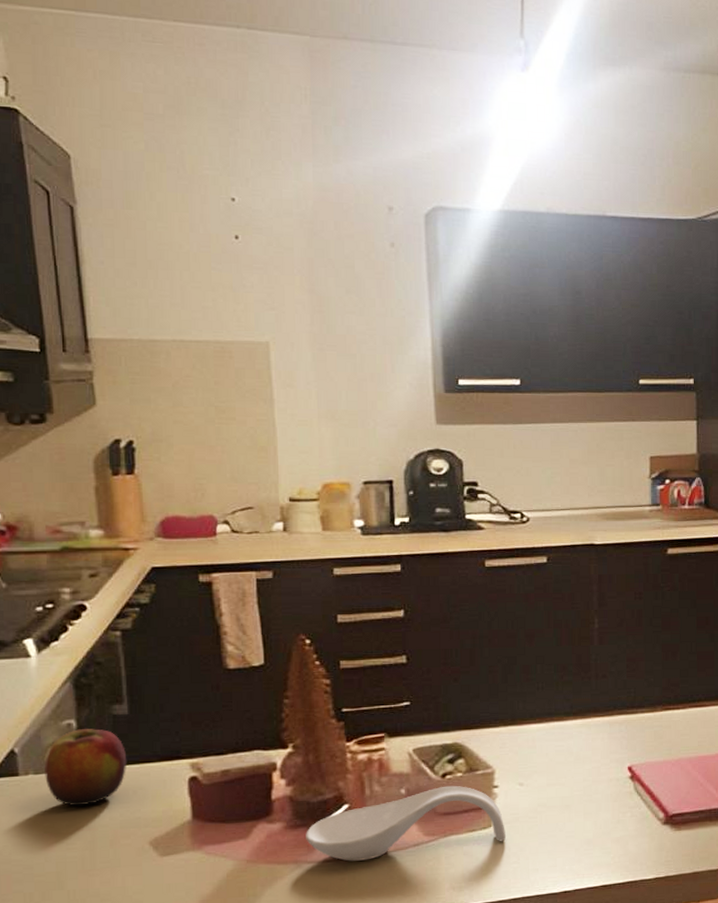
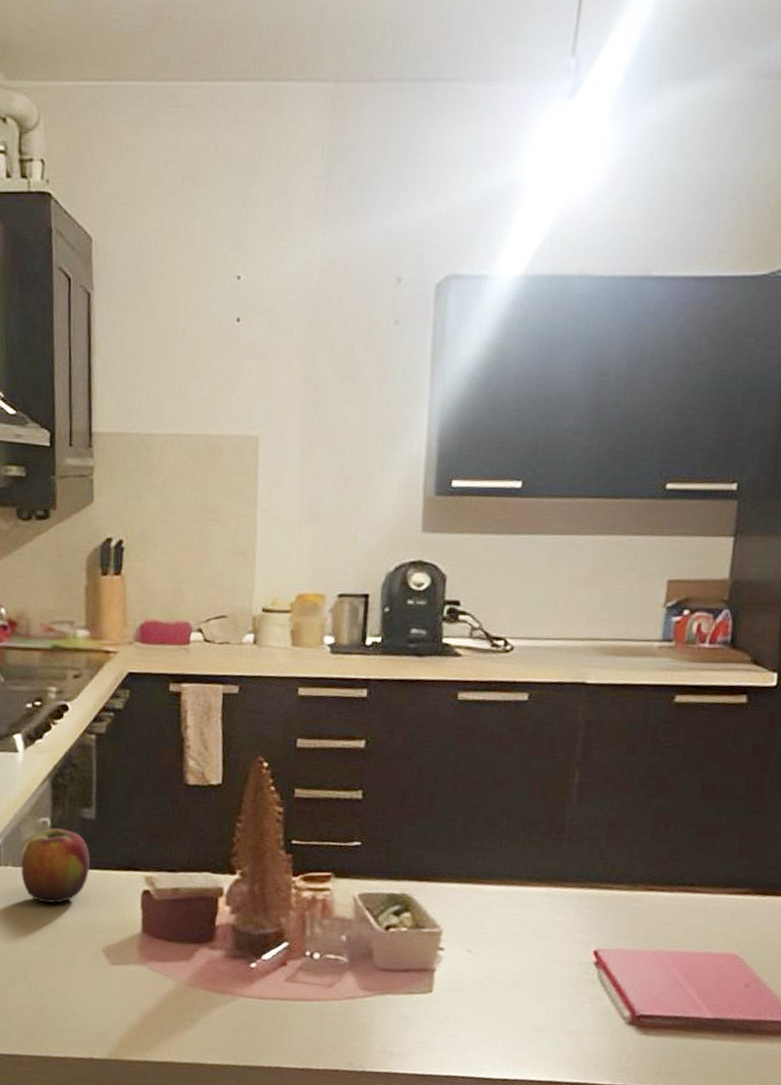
spoon rest: present [306,785,506,861] -> none [243,939,446,1011]

